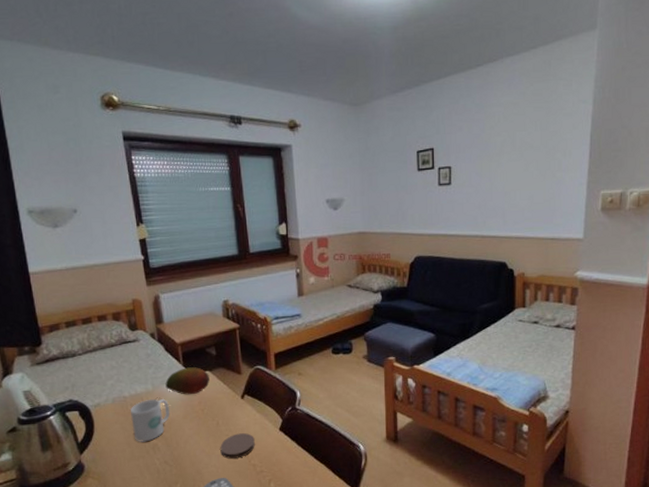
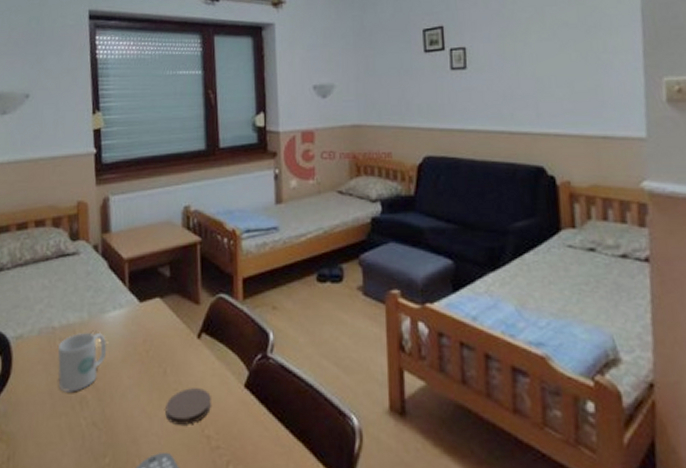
fruit: present [165,367,210,395] -> none [104,292,160,330]

